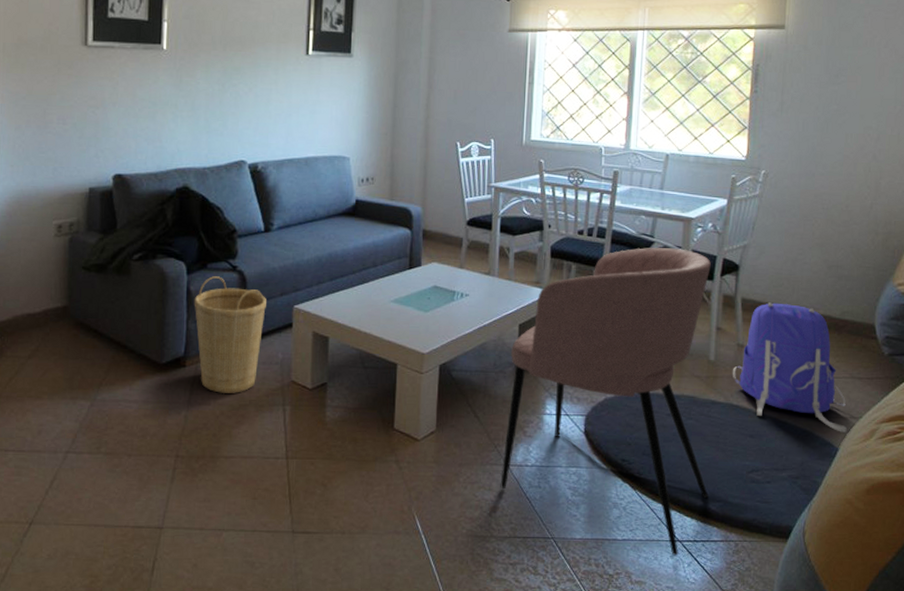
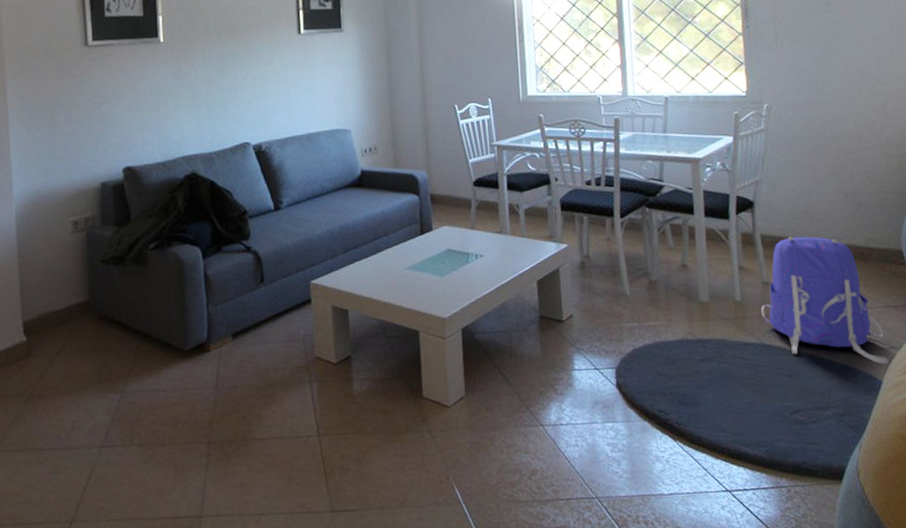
basket: present [194,276,266,393] -> none [212,258,283,375]
armchair: present [500,248,711,556] -> none [532,190,753,507]

